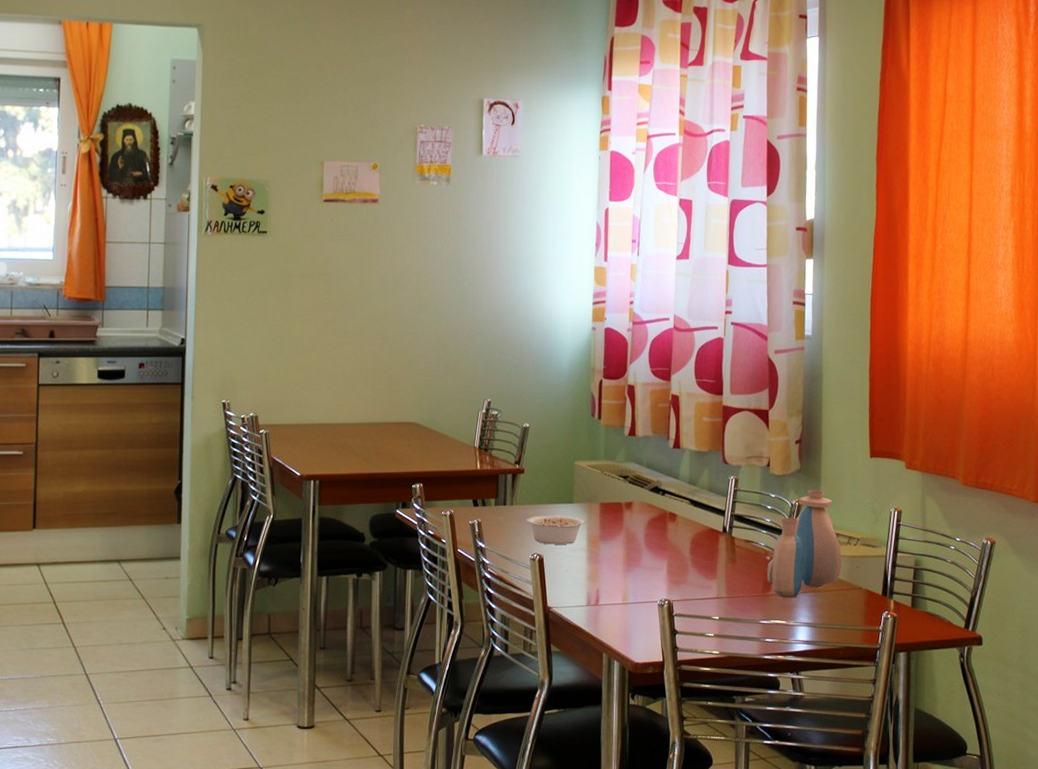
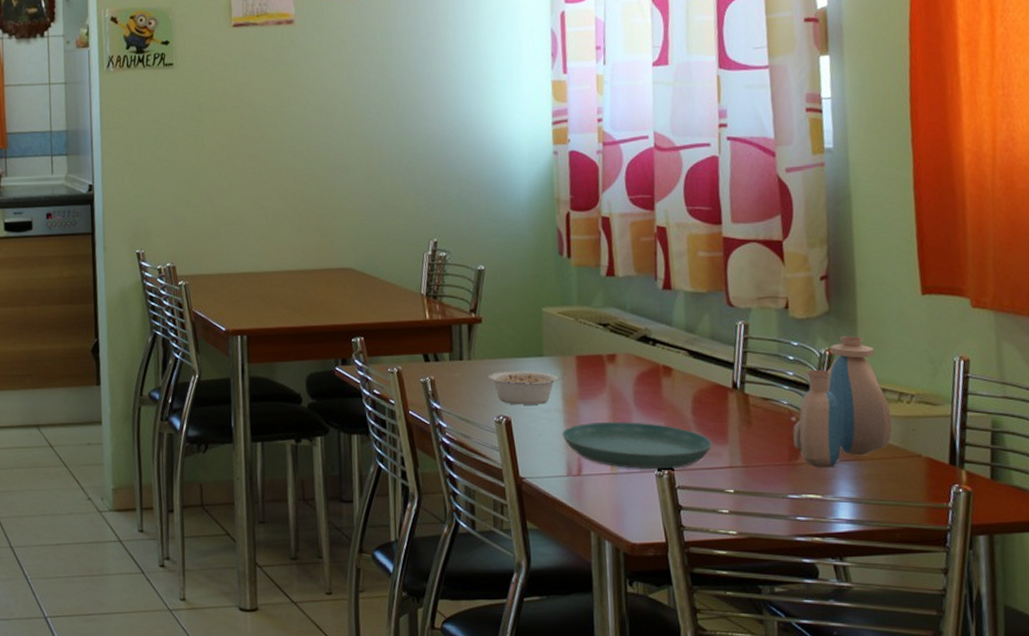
saucer: none [585,560,704,600] -> present [562,422,712,470]

